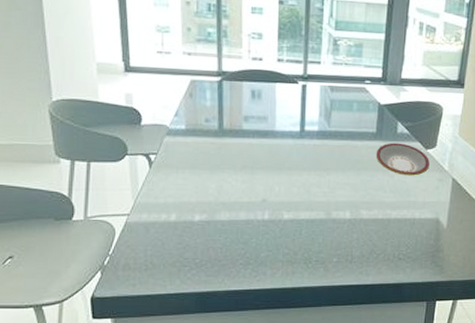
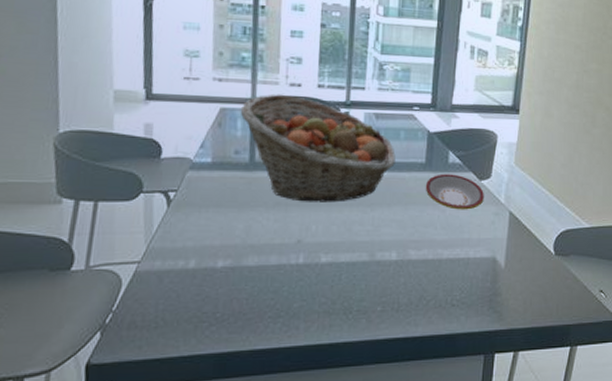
fruit basket: none [208,67,349,167] -> present [240,94,396,202]

